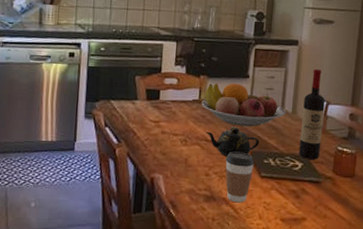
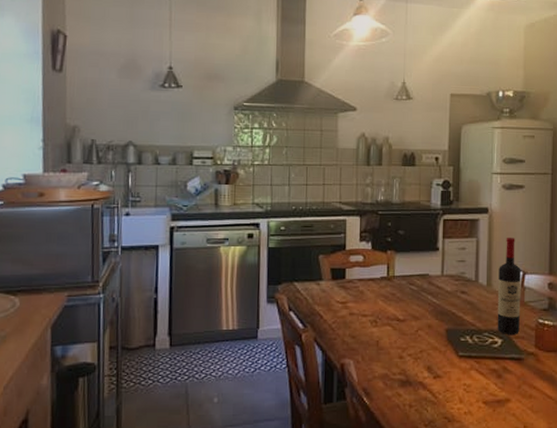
fruit bowl: present [201,83,286,127] -> none [390,257,481,303]
teapot: present [206,127,260,157] -> none [396,304,455,337]
coffee cup: present [225,151,255,203] -> none [419,330,451,386]

